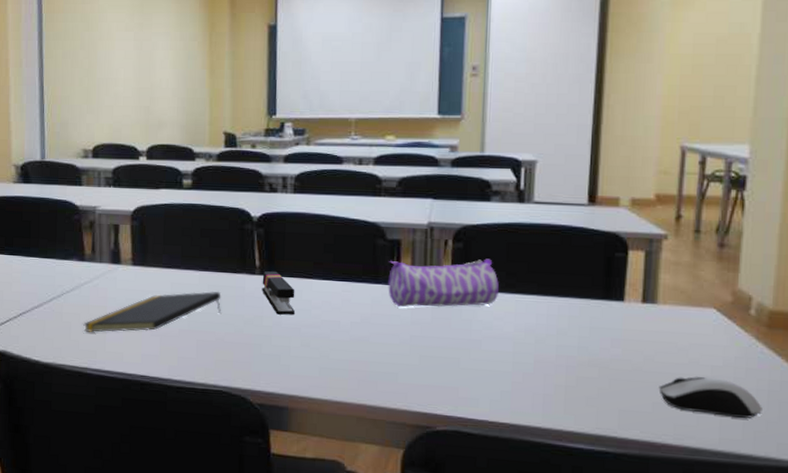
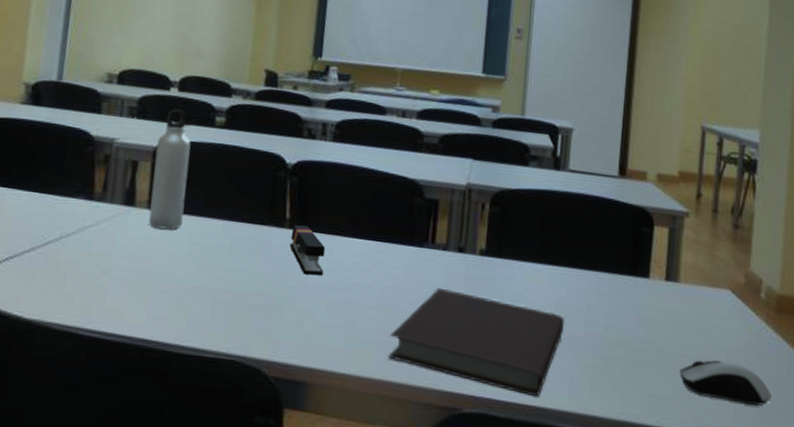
notepad: present [82,291,221,333] -> none [80,243,245,287]
water bottle: none [133,176,164,282] -> present [148,109,191,230]
notebook: none [361,320,536,415] -> present [388,287,565,397]
pencil case: present [388,258,499,308] -> none [422,222,533,275]

